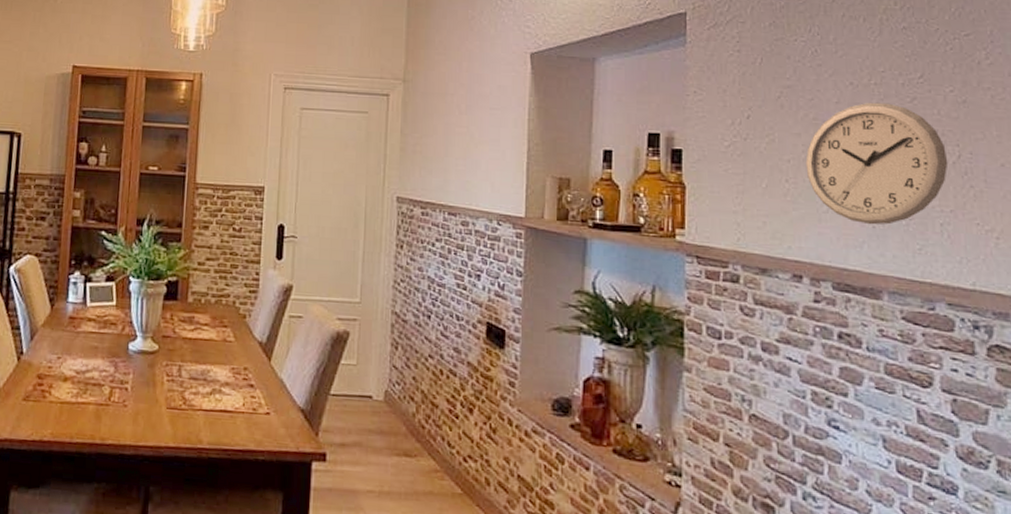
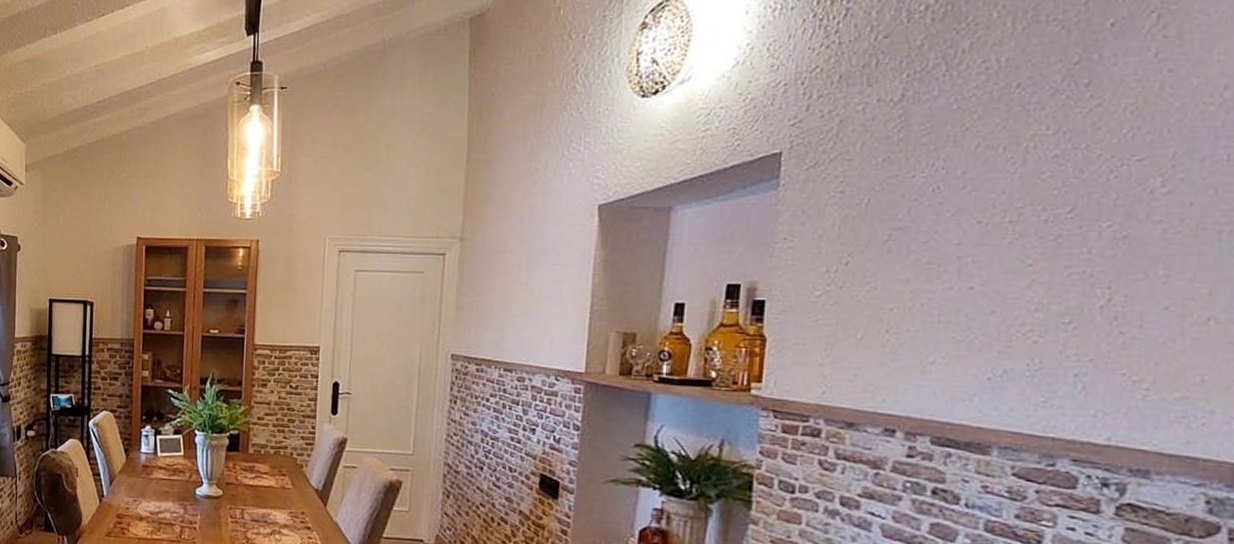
wall clock: present [805,102,949,225] -> none [912,242,1094,377]

